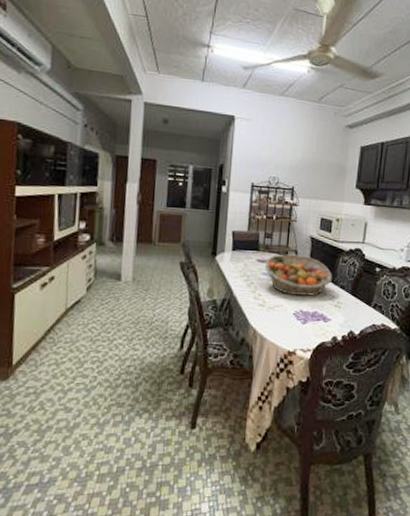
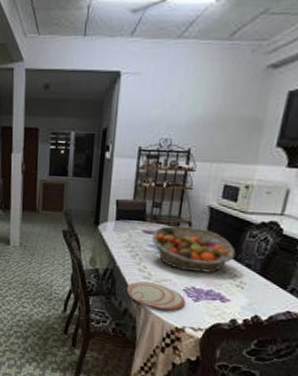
plate: none [244,309,295,335] -> present [127,281,186,311]

